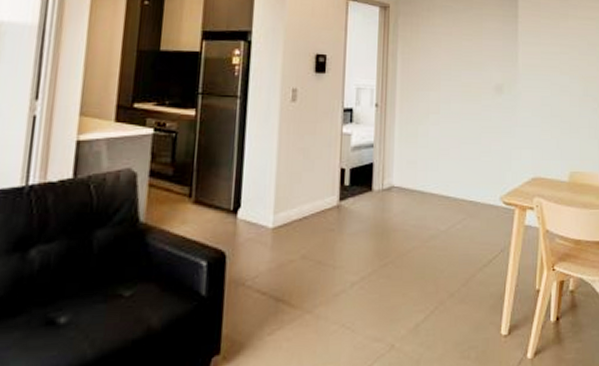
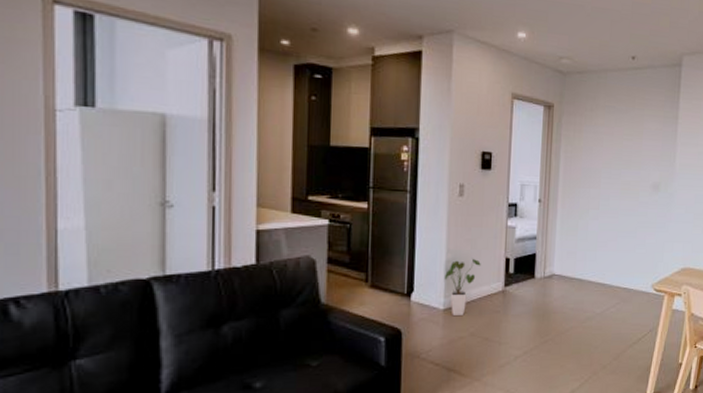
house plant: none [275,169,314,236] -> present [445,258,481,317]

